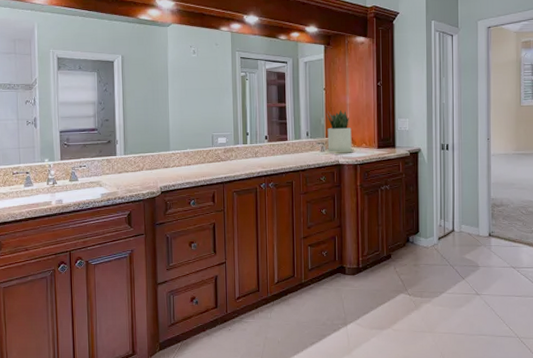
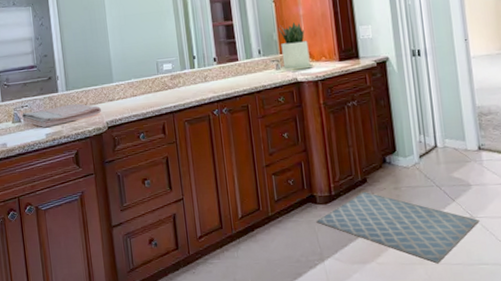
towel: none [80,168,157,188] -> present [22,103,102,128]
bath mat: none [343,267,483,333] -> present [316,192,480,264]

